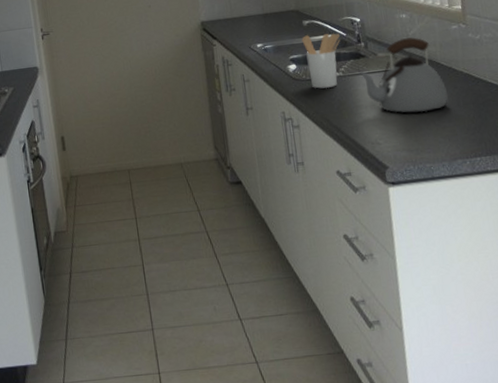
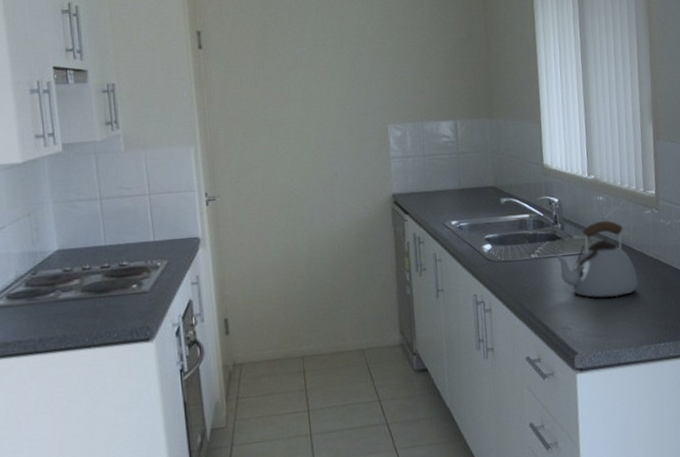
utensil holder: present [301,33,340,89] -> none [498,213,537,271]

